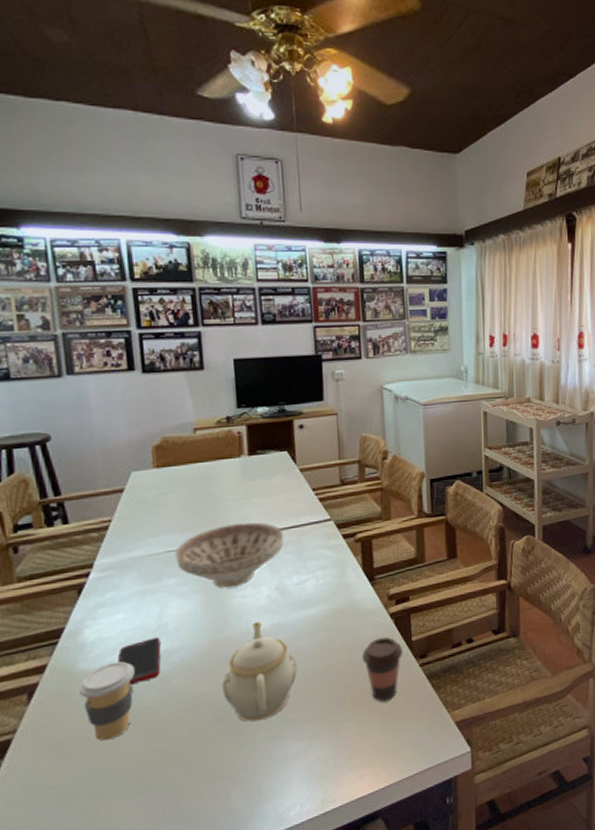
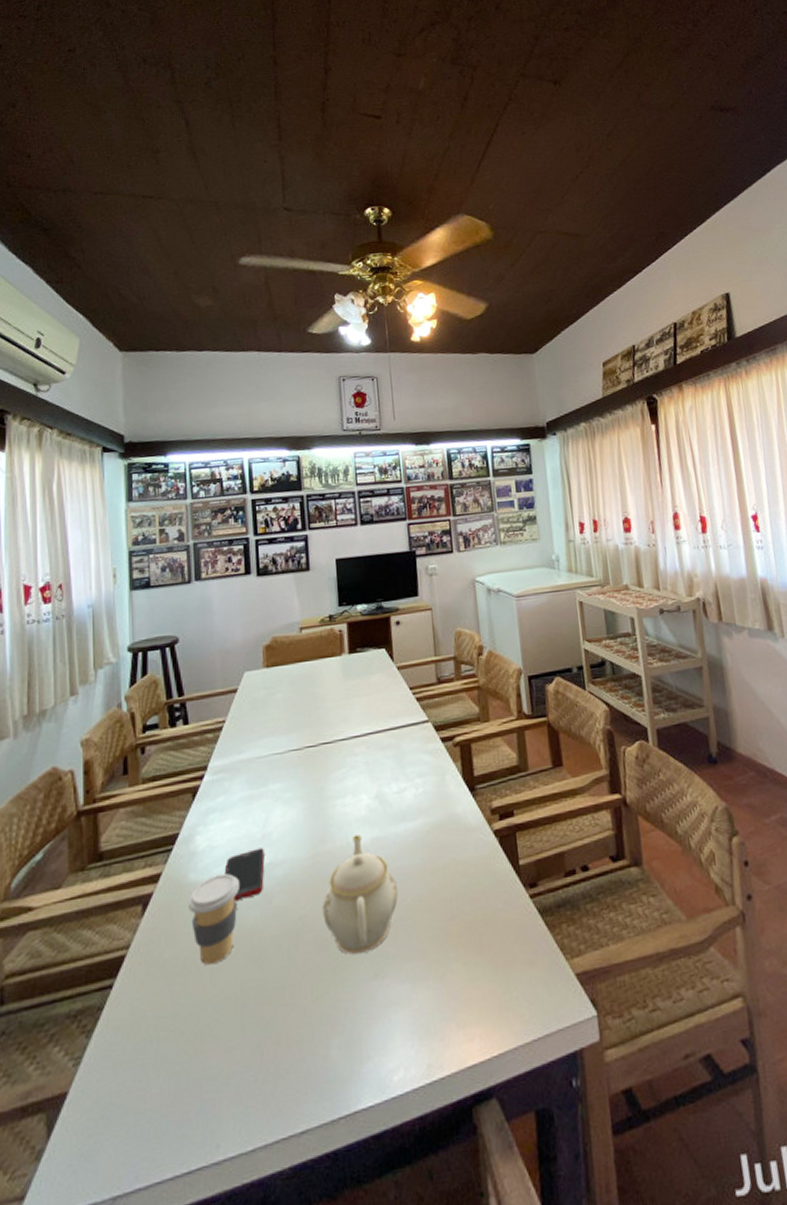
decorative bowl: present [175,522,284,588] -> none [281,723,383,796]
coffee cup: present [361,636,403,702] -> none [465,858,510,940]

